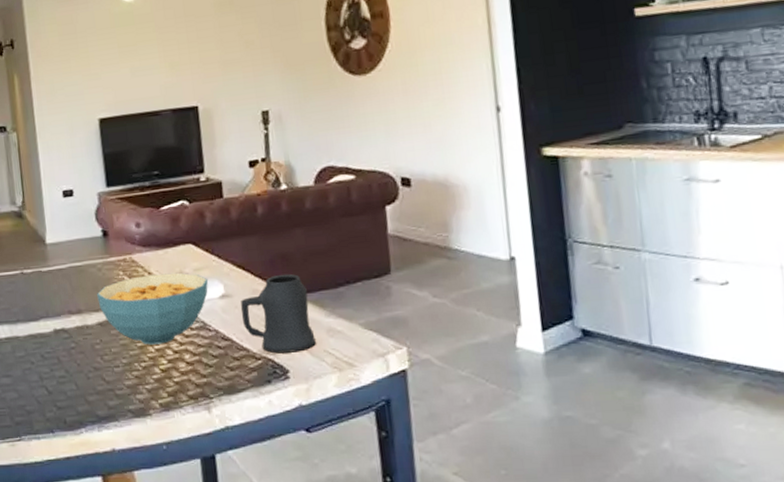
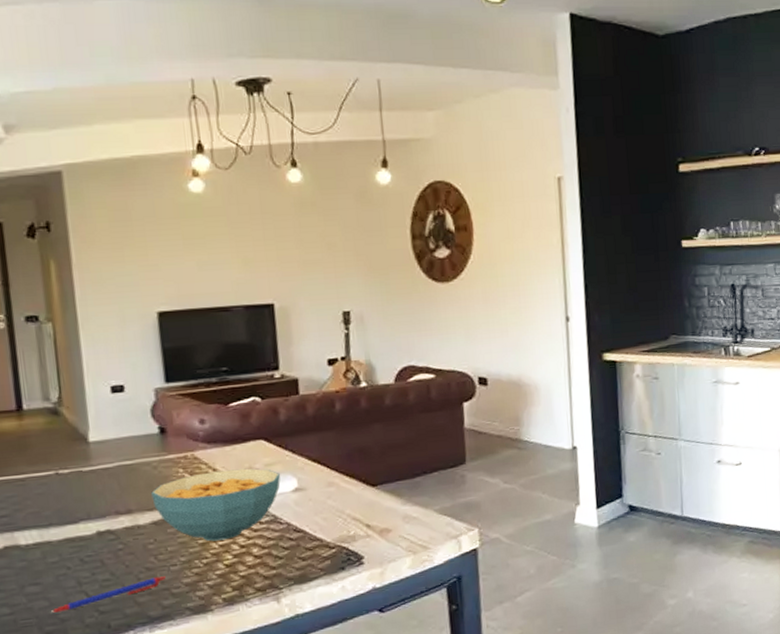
pen: none [19,377,110,405] -> present [50,576,166,613]
mug: present [240,273,316,354] -> none [315,466,391,542]

